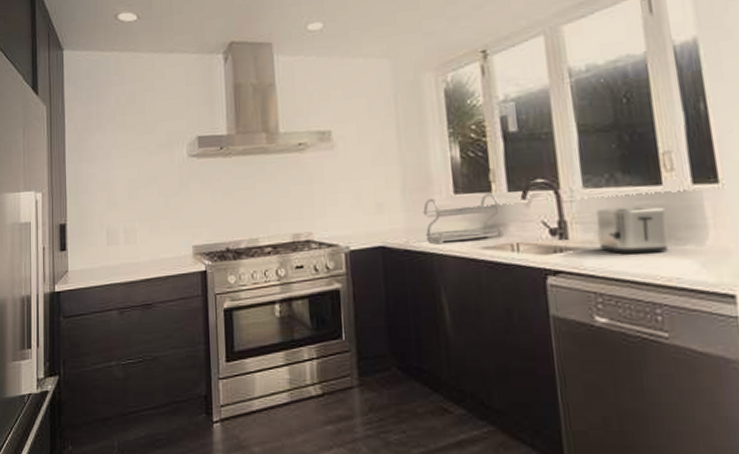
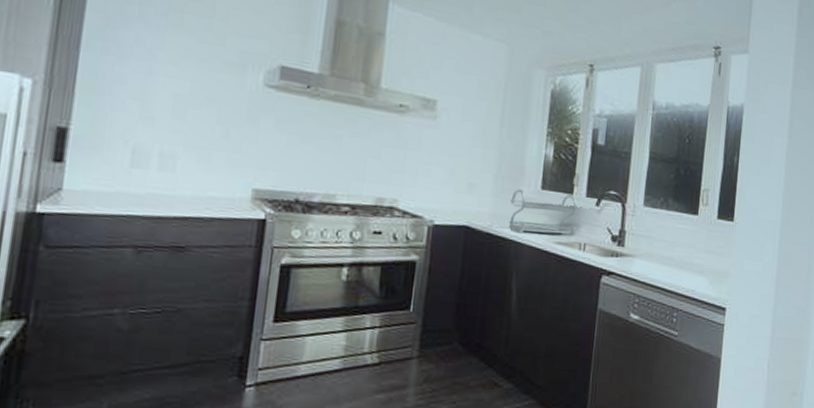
toaster: present [596,206,669,255] -> none [645,226,697,269]

